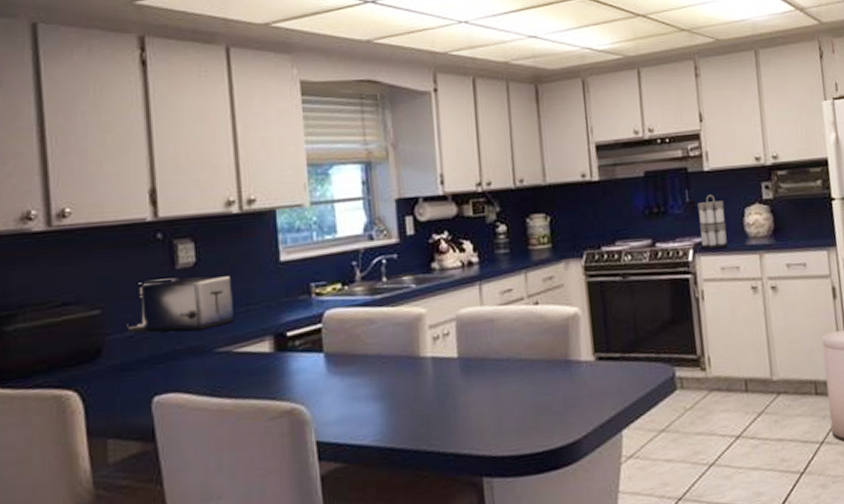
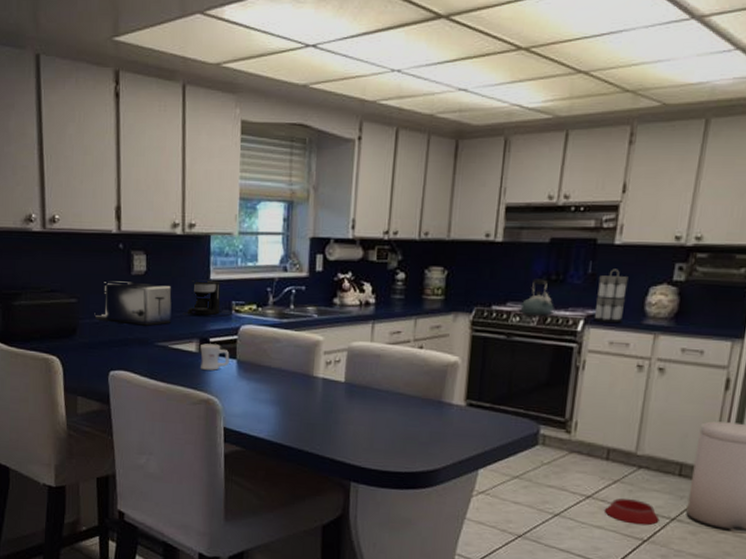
coffee maker: none [248,261,312,310] -> present [183,280,232,318]
mug: none [275,338,315,373] -> present [200,343,230,371]
kettle: none [629,213,663,254] -> present [520,278,554,318]
pet bowl: none [757,429,810,457] -> present [605,497,660,525]

